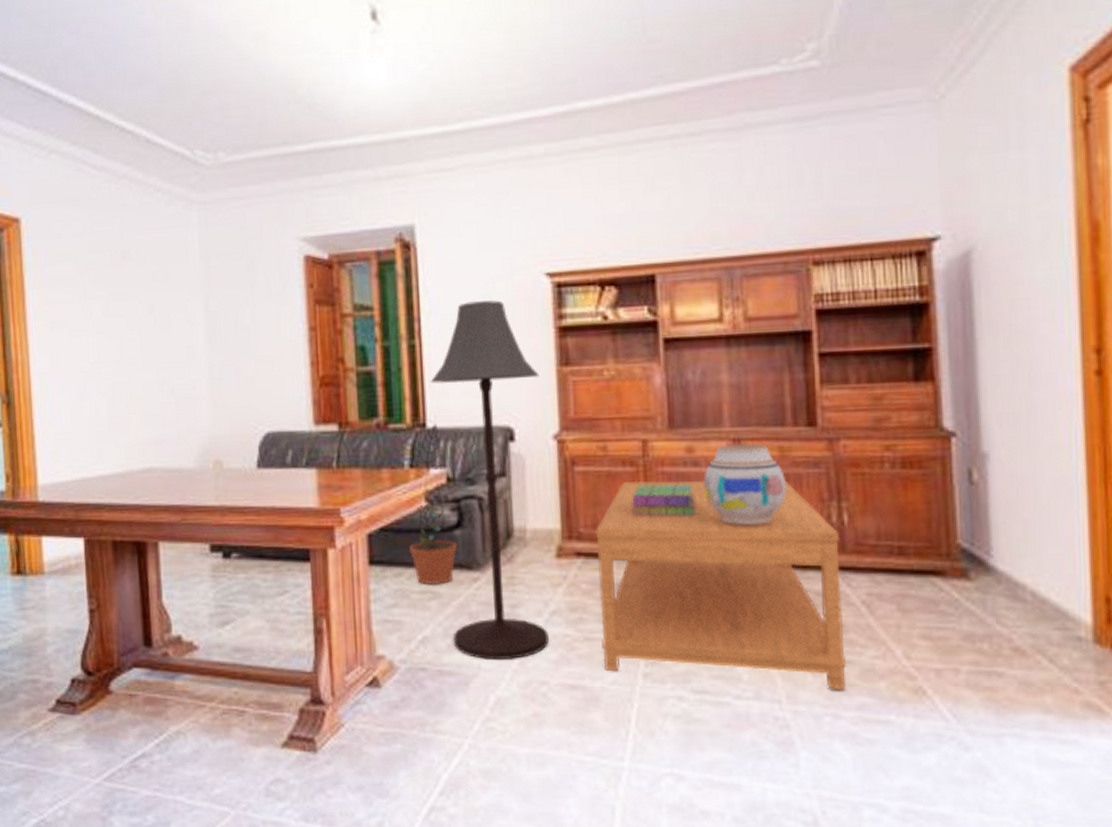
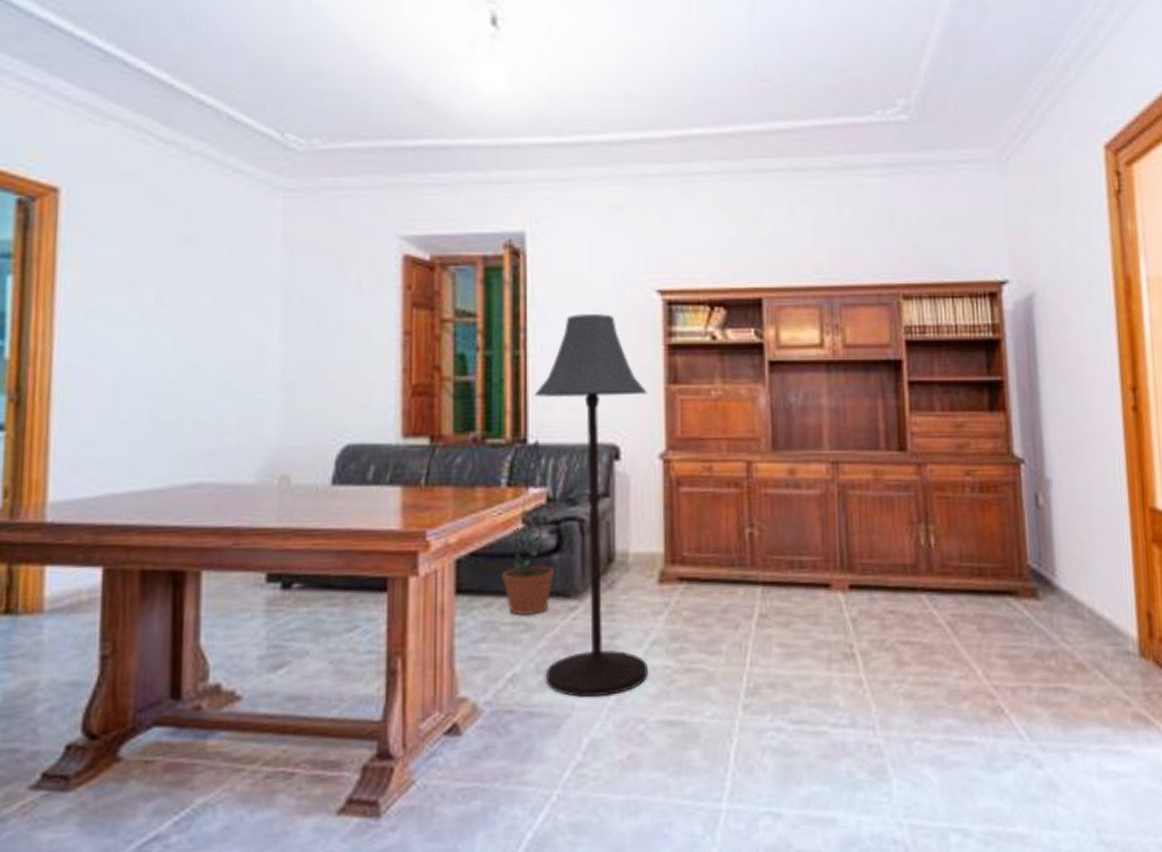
coffee table: present [595,480,847,691] -> none [699,502,935,714]
stack of books: present [631,484,696,517] -> none [734,506,796,539]
vase: present [703,443,786,526] -> none [804,466,880,549]

